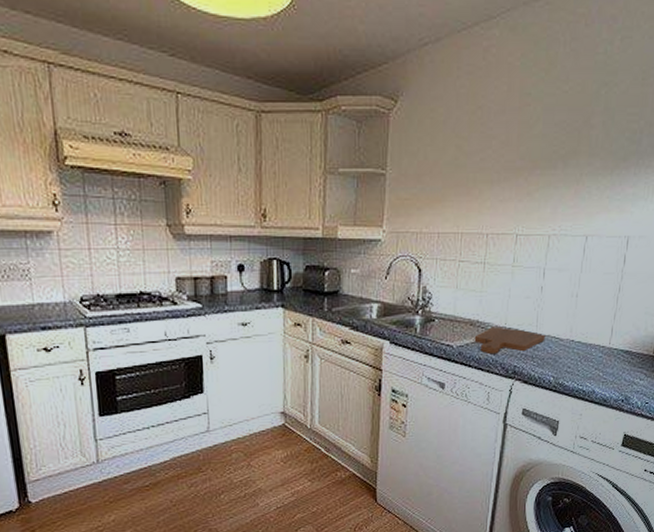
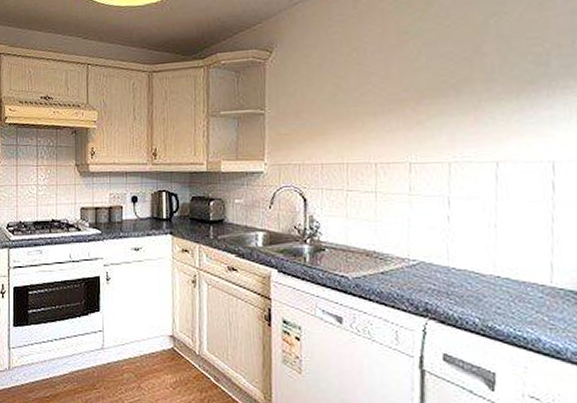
cutting board: present [474,326,546,355] -> none [372,258,462,289]

